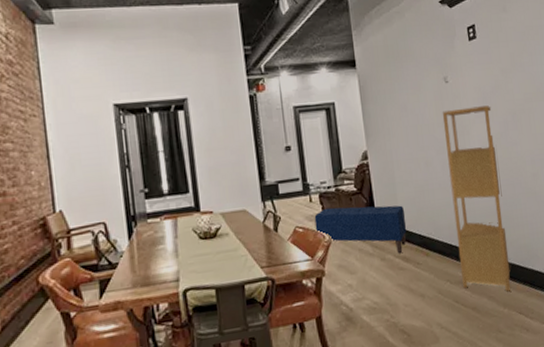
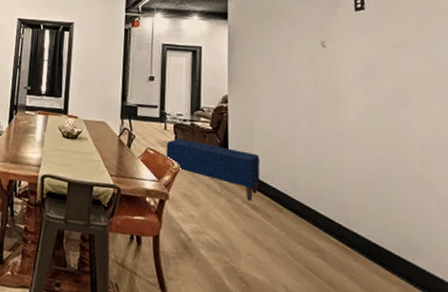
shelving unit: present [442,105,511,292] -> none [315,73,382,279]

